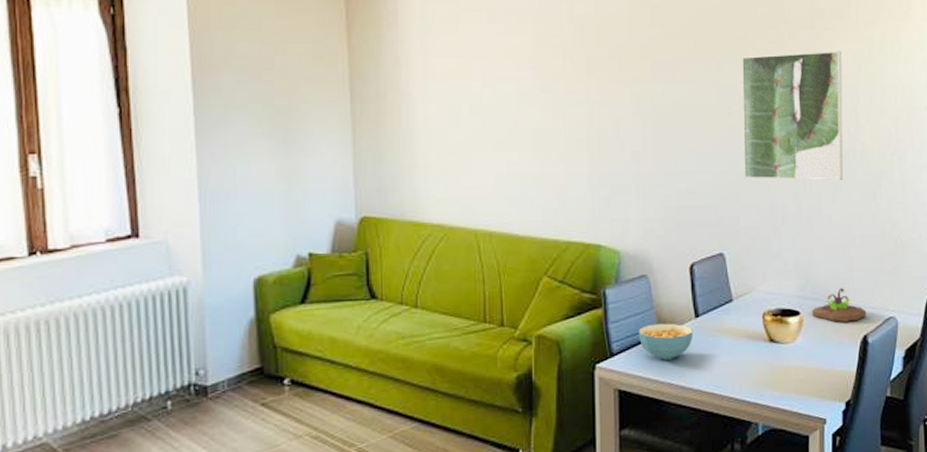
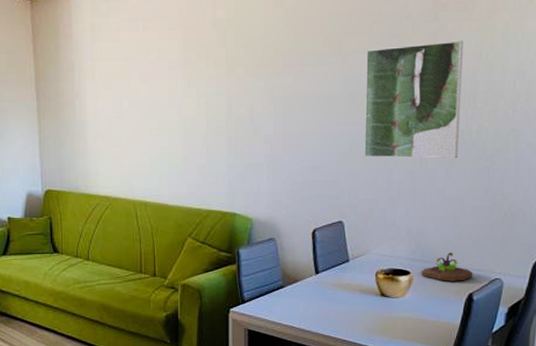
cereal bowl: present [638,323,694,360] -> none [266,278,314,307]

